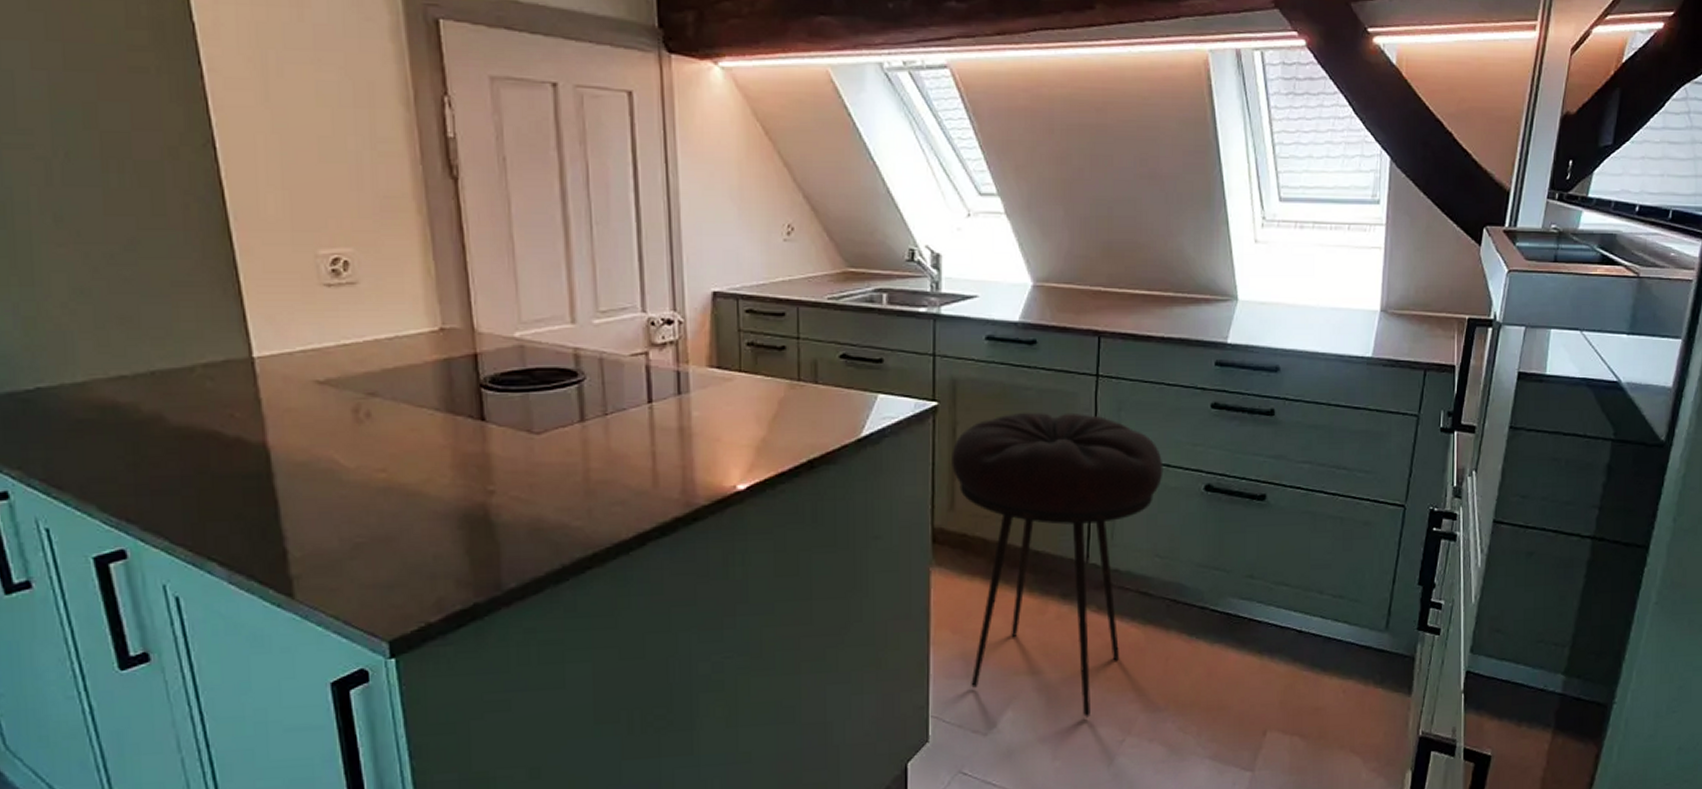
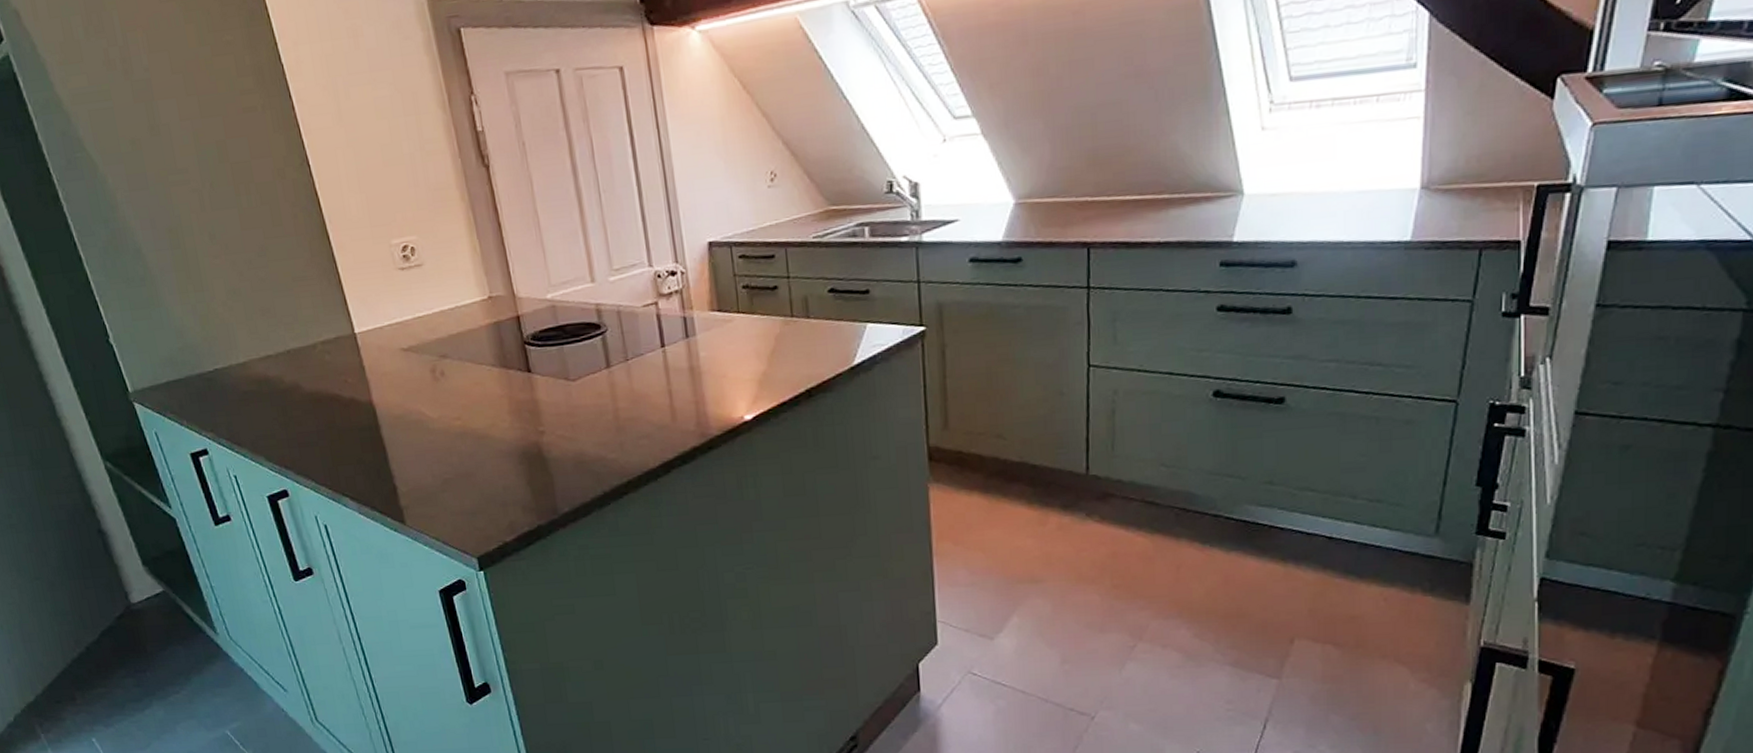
stool: present [952,412,1164,718] -> none [942,327,1166,624]

